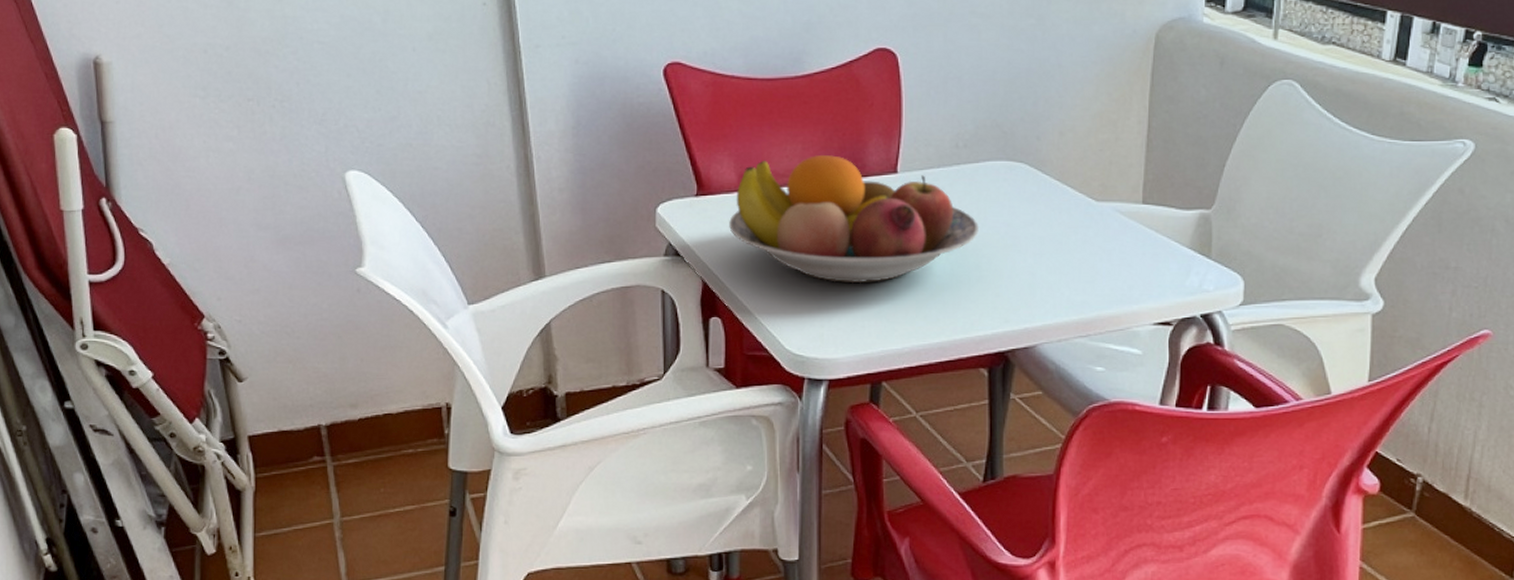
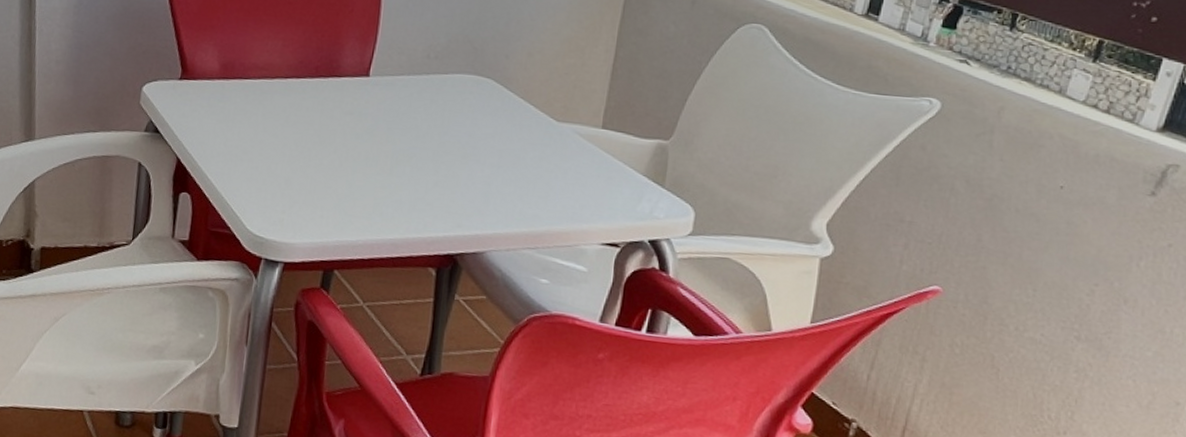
fruit bowl: present [729,155,979,284] -> none [207,52,441,177]

